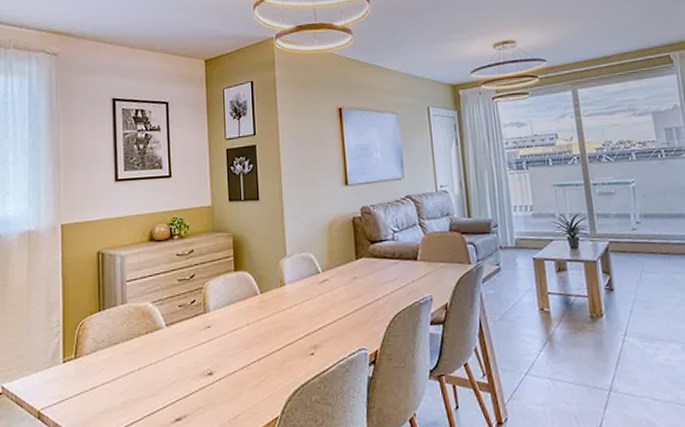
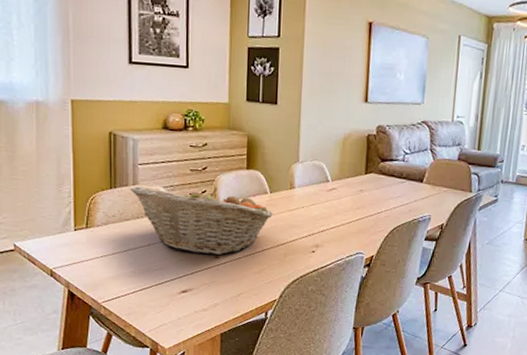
fruit basket: none [119,295,266,373] -> present [130,186,273,255]

